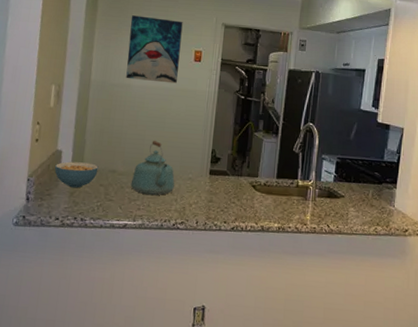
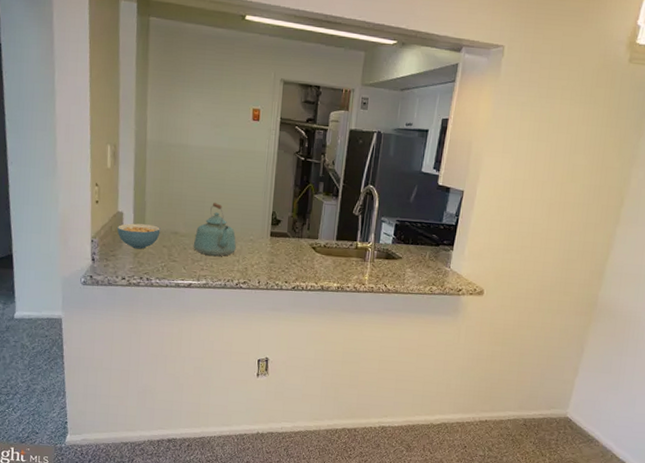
wall art: present [126,15,183,84] -> none [183,69,240,144]

